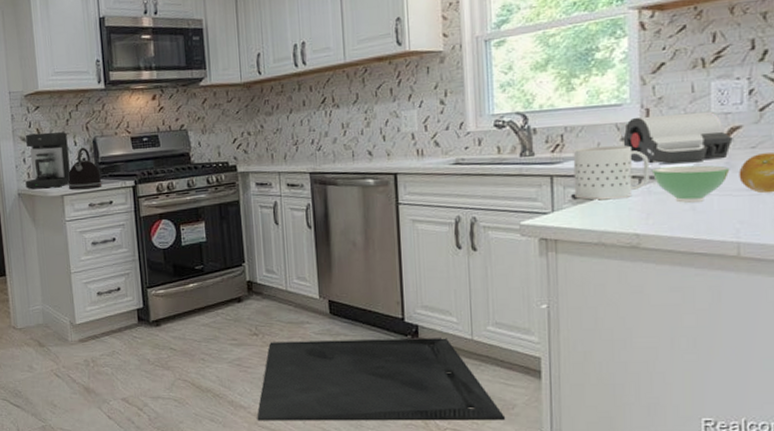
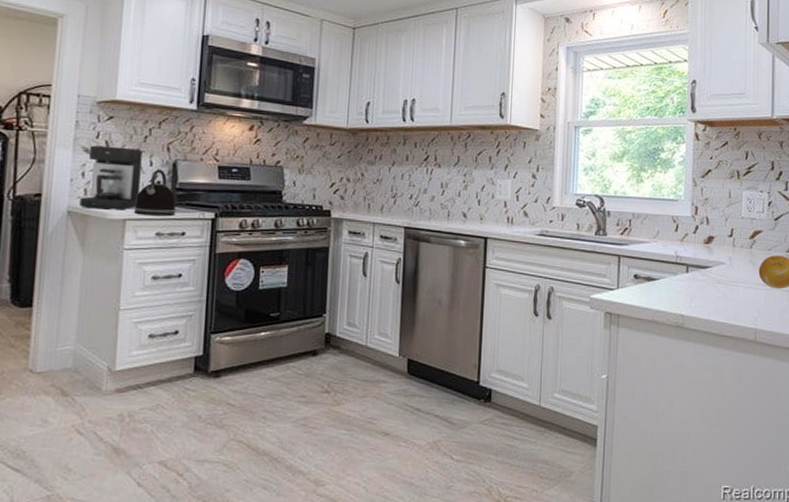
door mat: present [257,338,506,421] -> none [316,401,563,489]
mug: present [573,145,650,201] -> none [636,233,695,283]
paper towel holder: present [619,111,733,164] -> none [674,212,756,257]
bowl: present [651,165,730,204] -> none [696,258,753,292]

